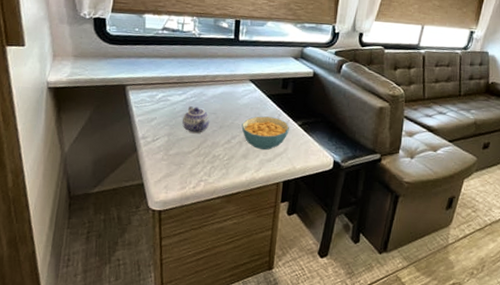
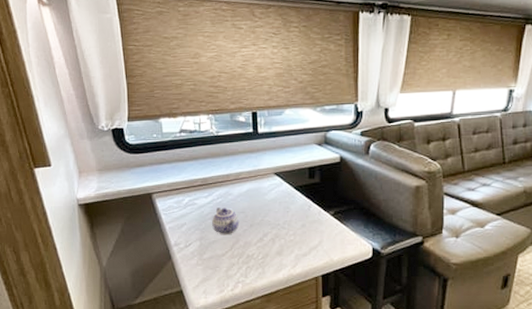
cereal bowl: present [241,116,289,150] -> none [272,209,322,245]

